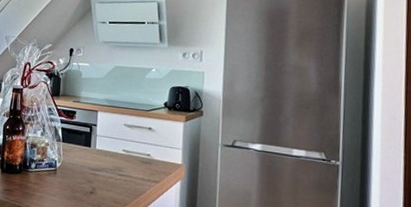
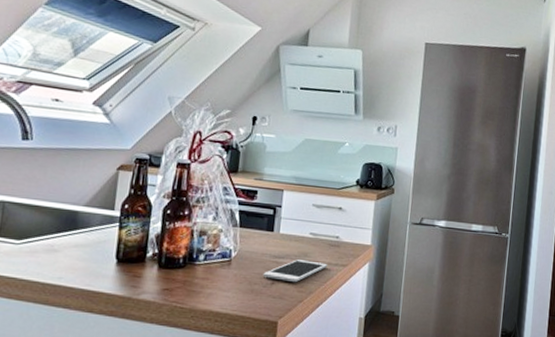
cell phone: none [83,173,140,194] -> present [262,259,327,283]

